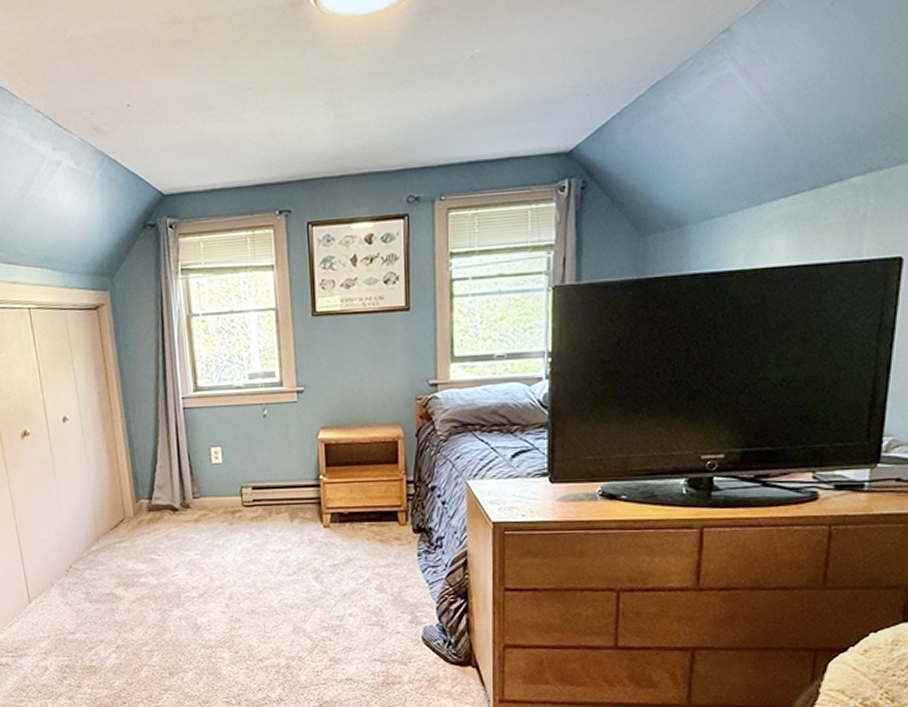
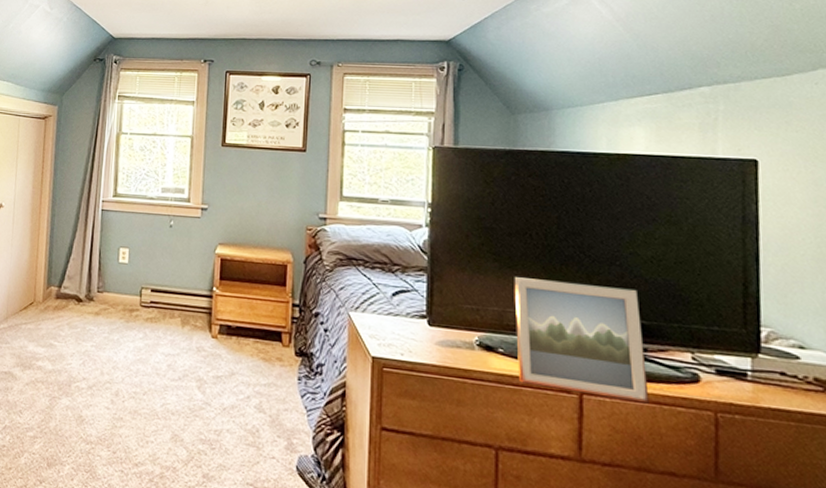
picture frame: none [638,416,768,528] -> present [514,277,649,404]

